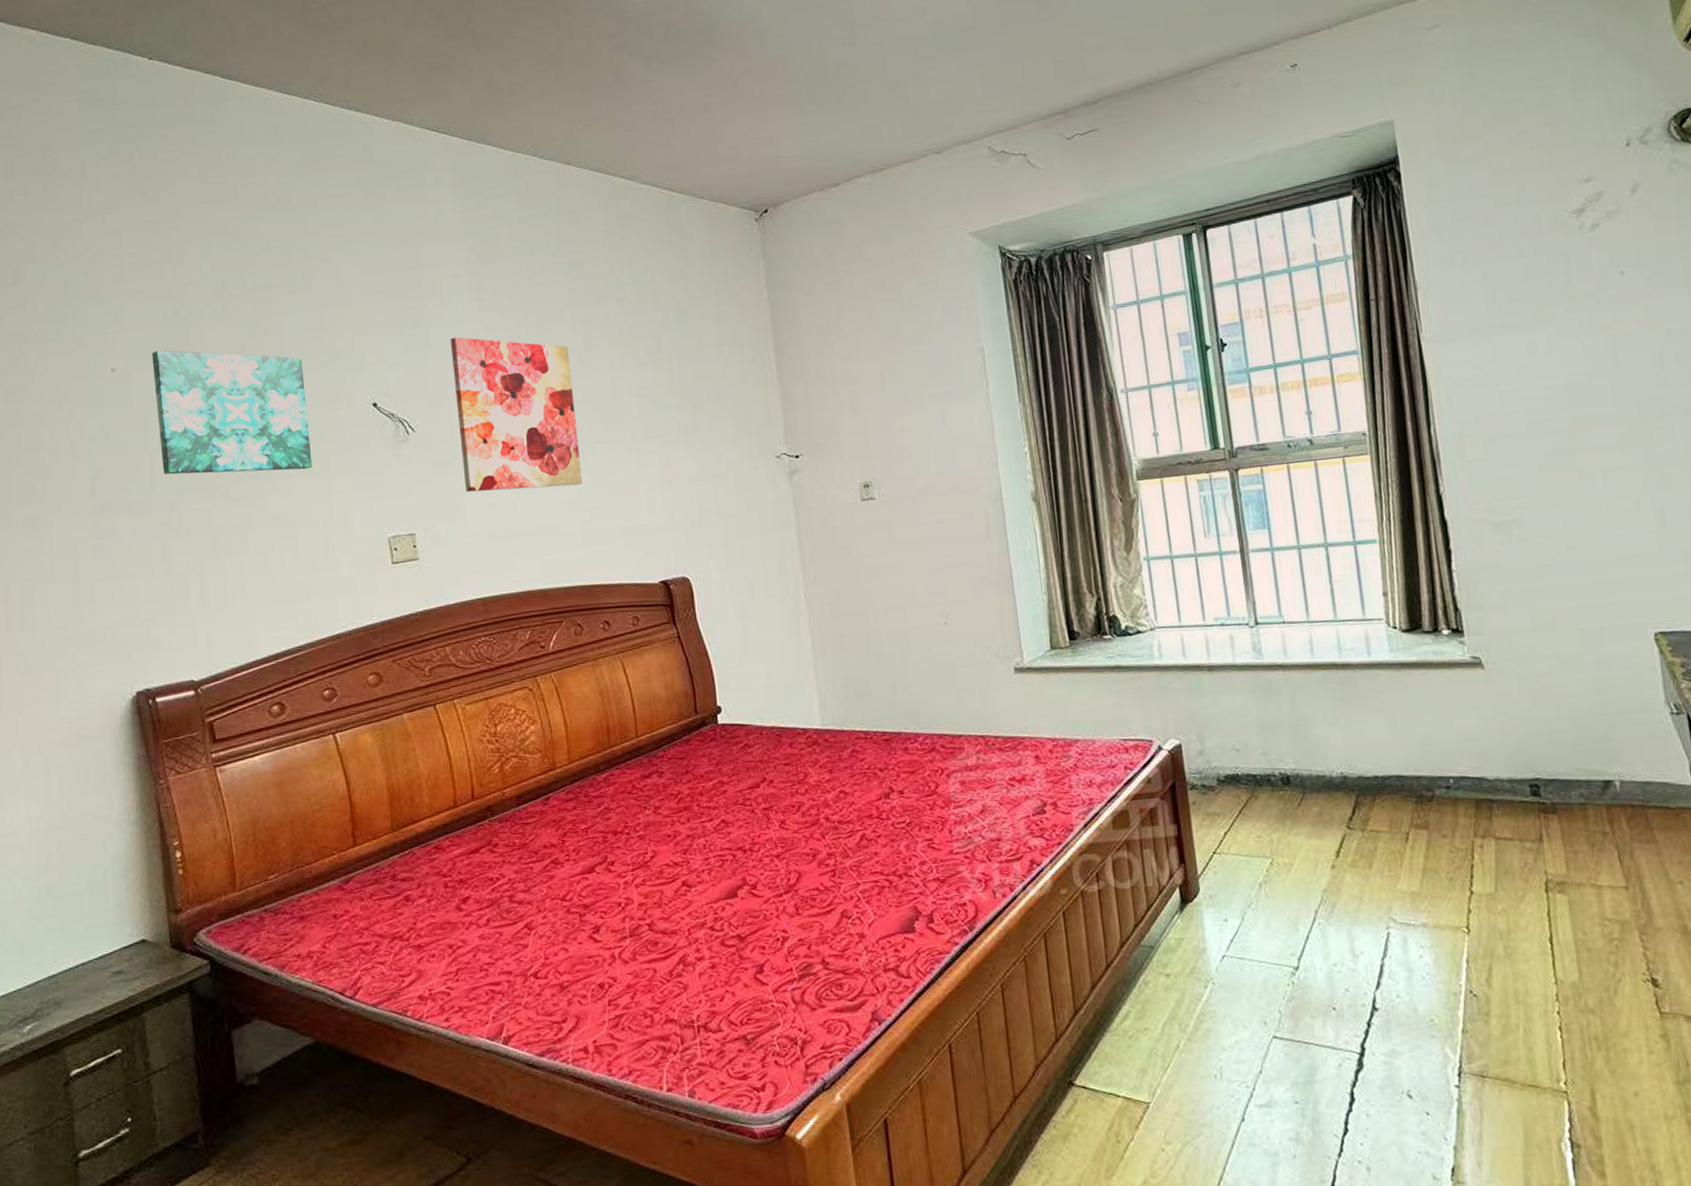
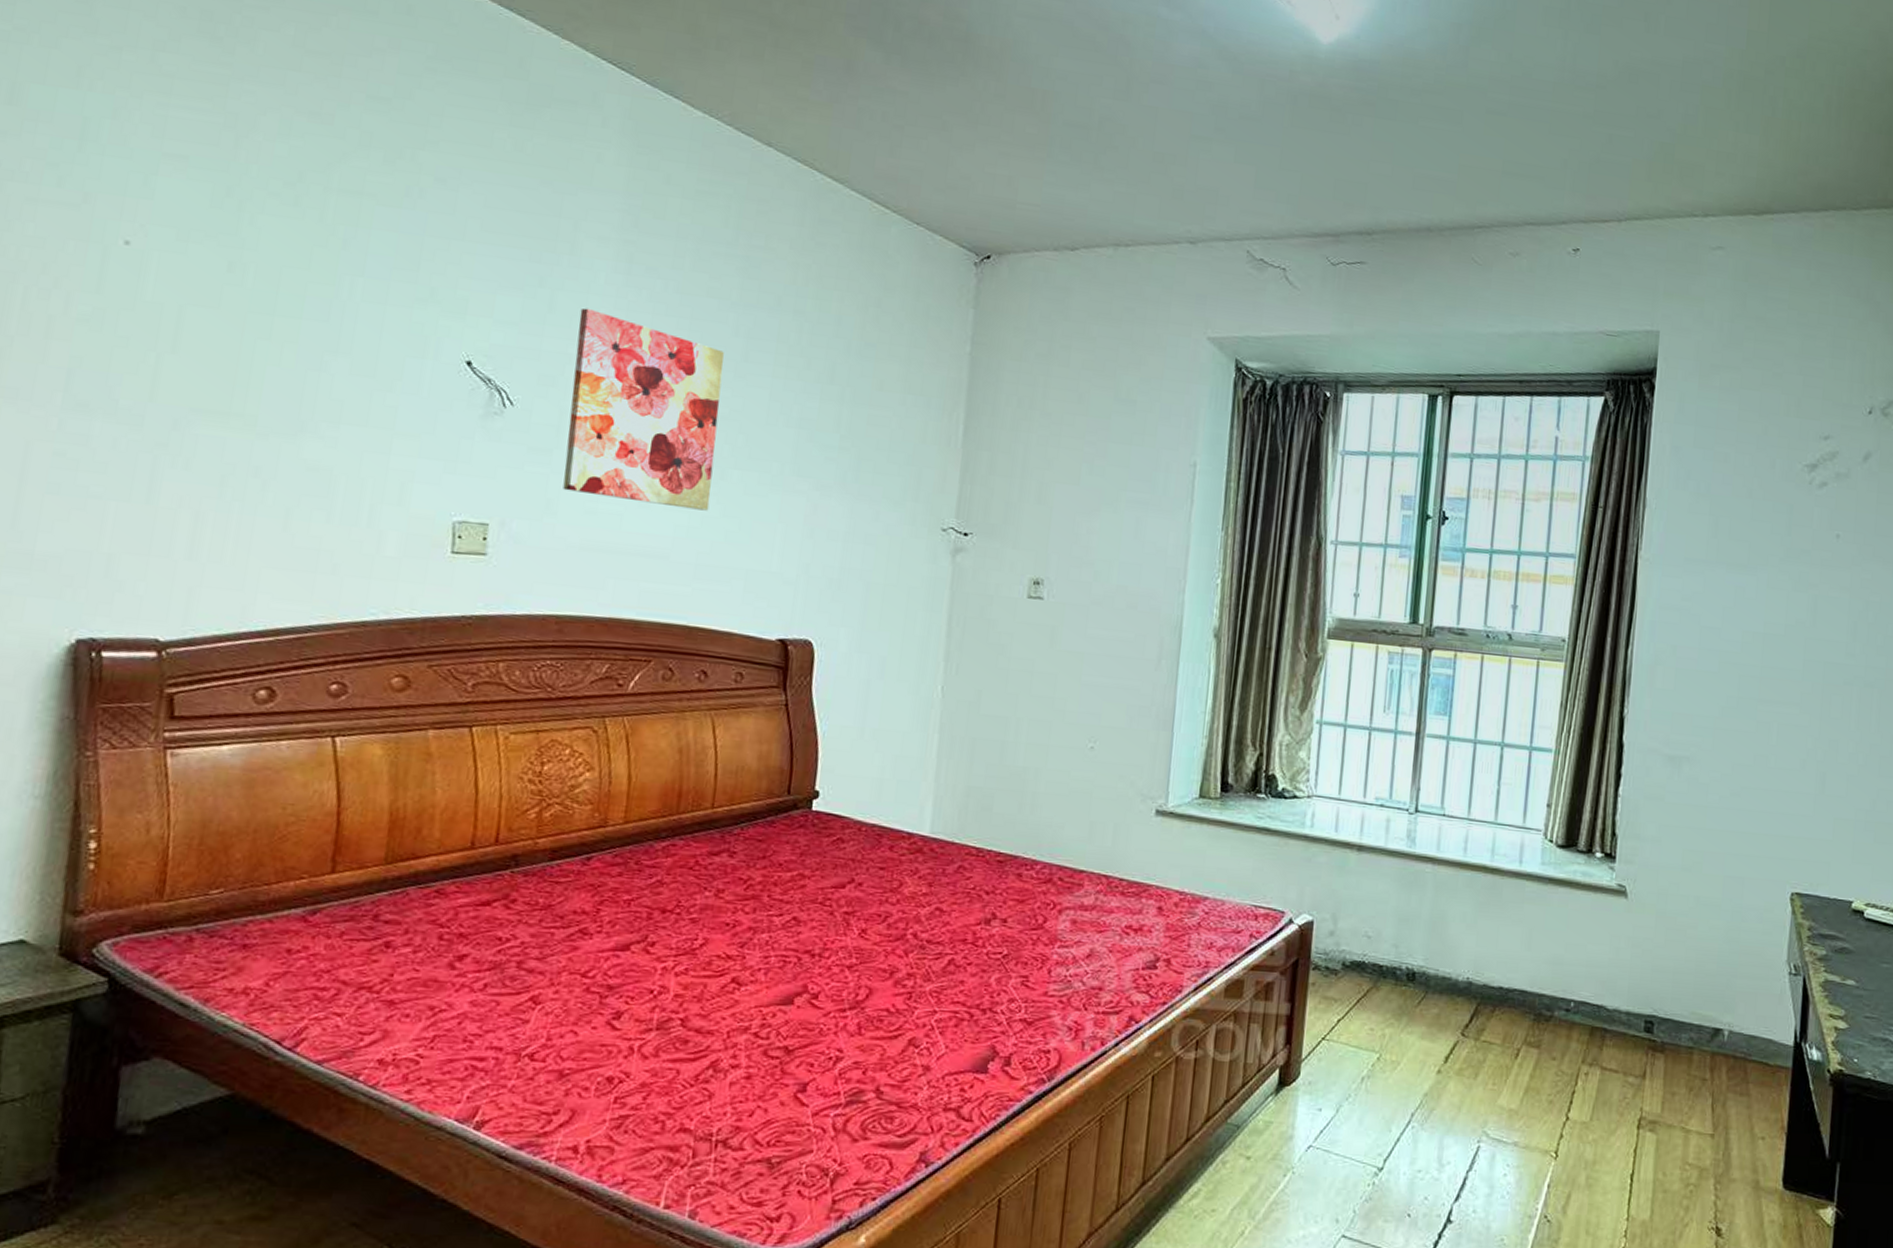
wall art: present [152,350,313,475] -> none [170,232,386,420]

